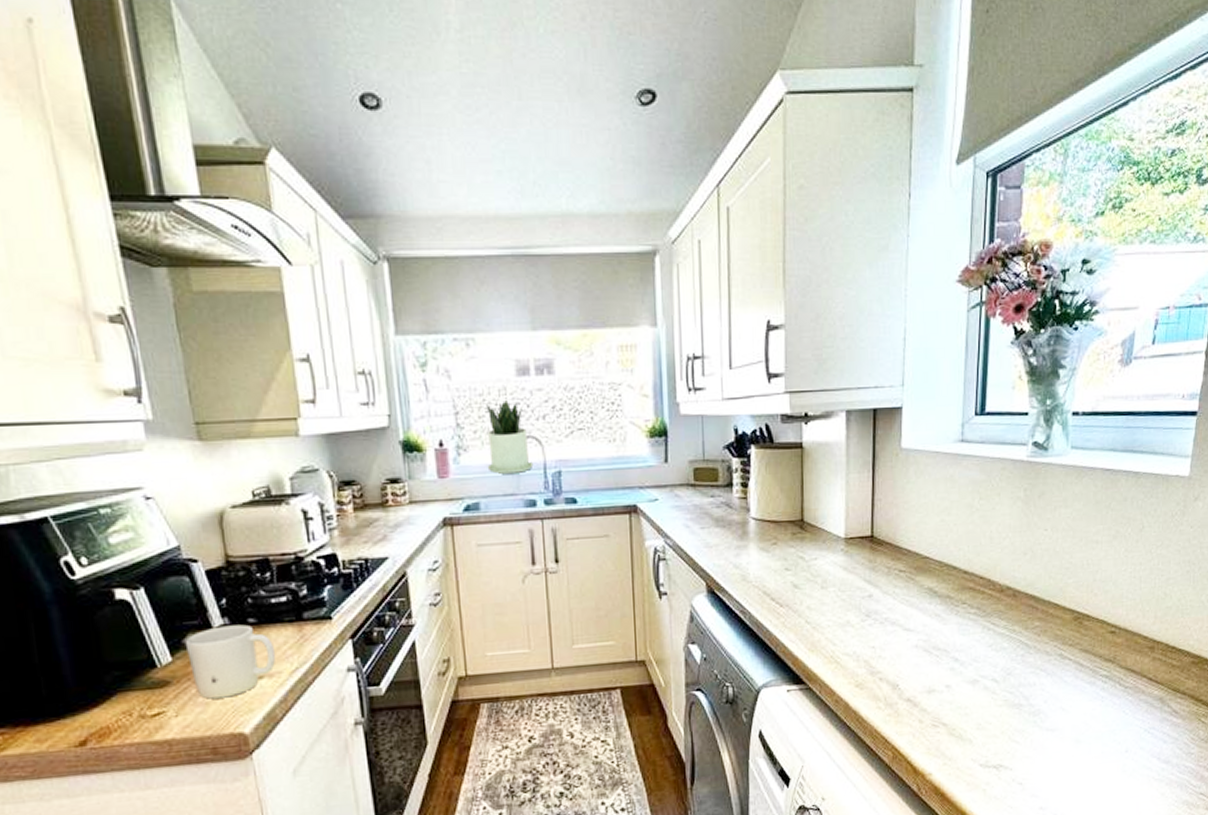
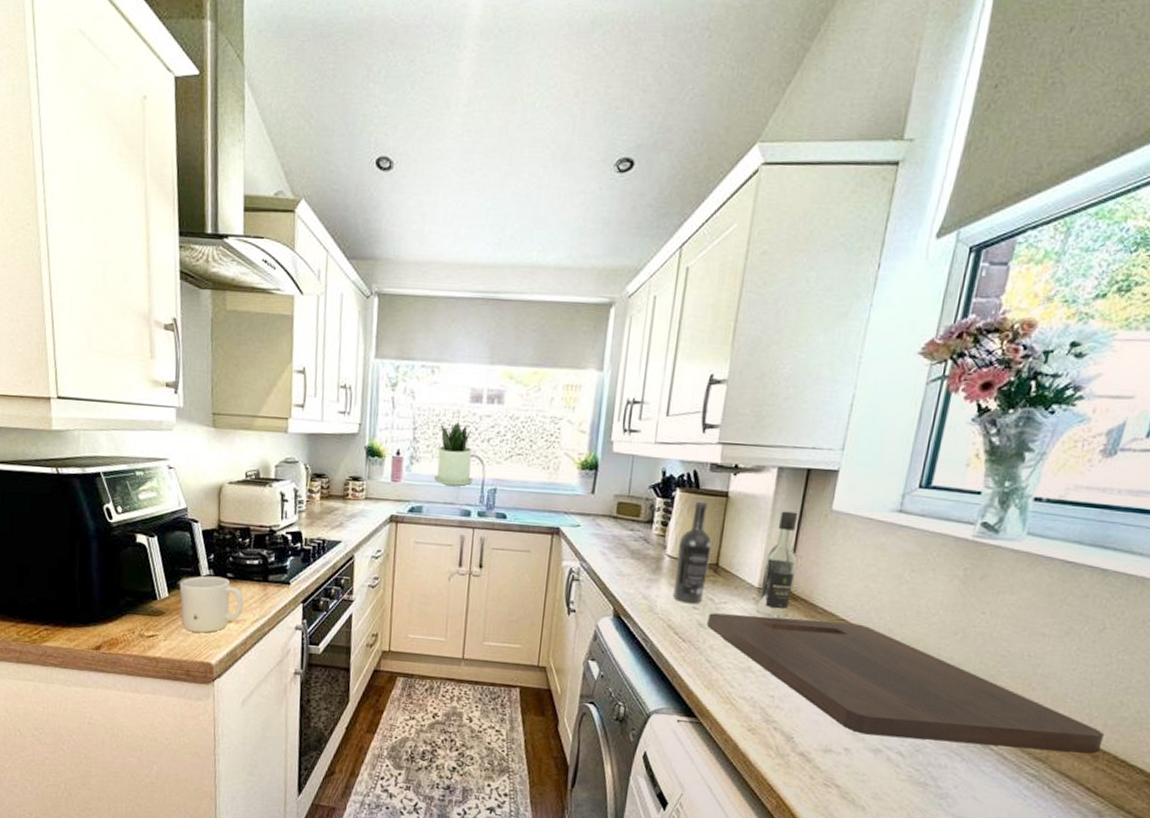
wine bottle: none [762,456,795,567] -> present [673,501,713,605]
cutting board: none [802,559,1156,668] -> present [707,613,1104,754]
bottle: none [847,455,877,568] -> present [758,511,798,619]

